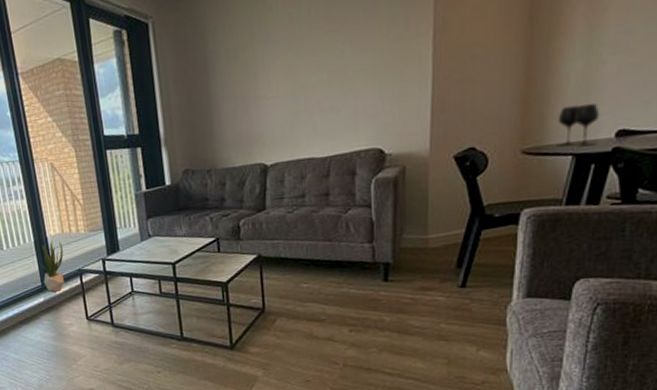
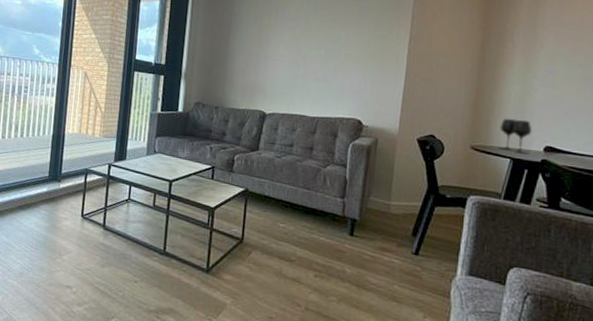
potted plant: present [39,239,65,292] -> none [51,137,77,186]

